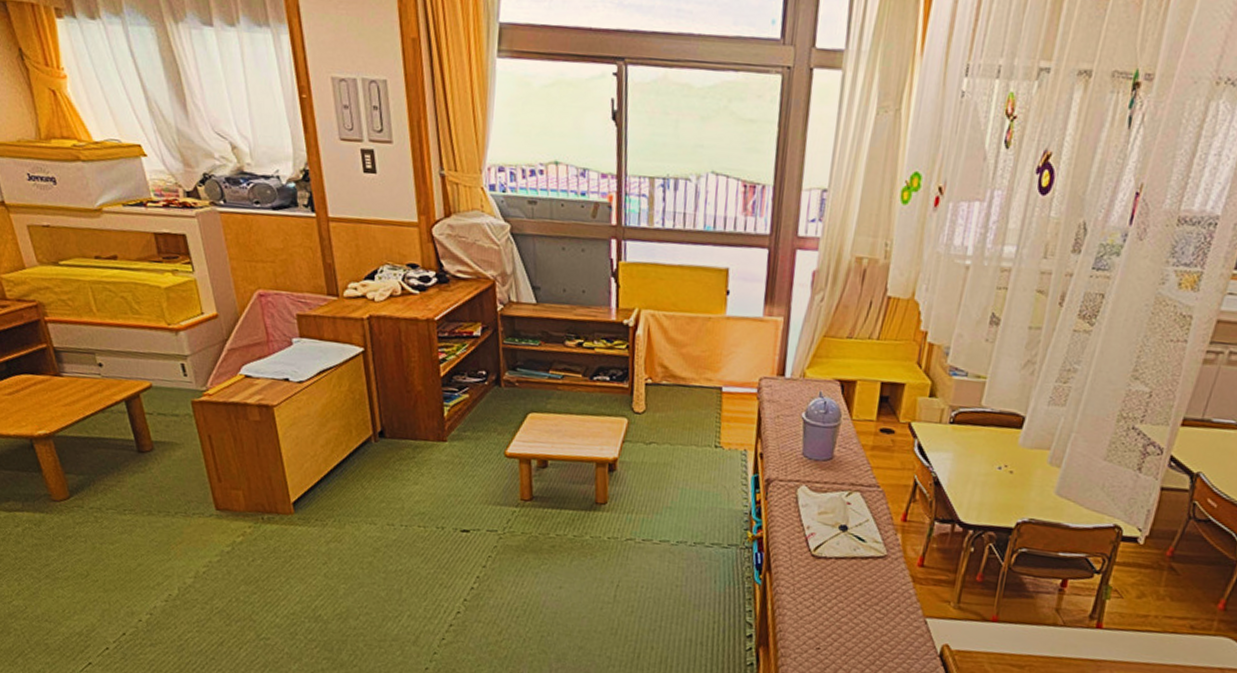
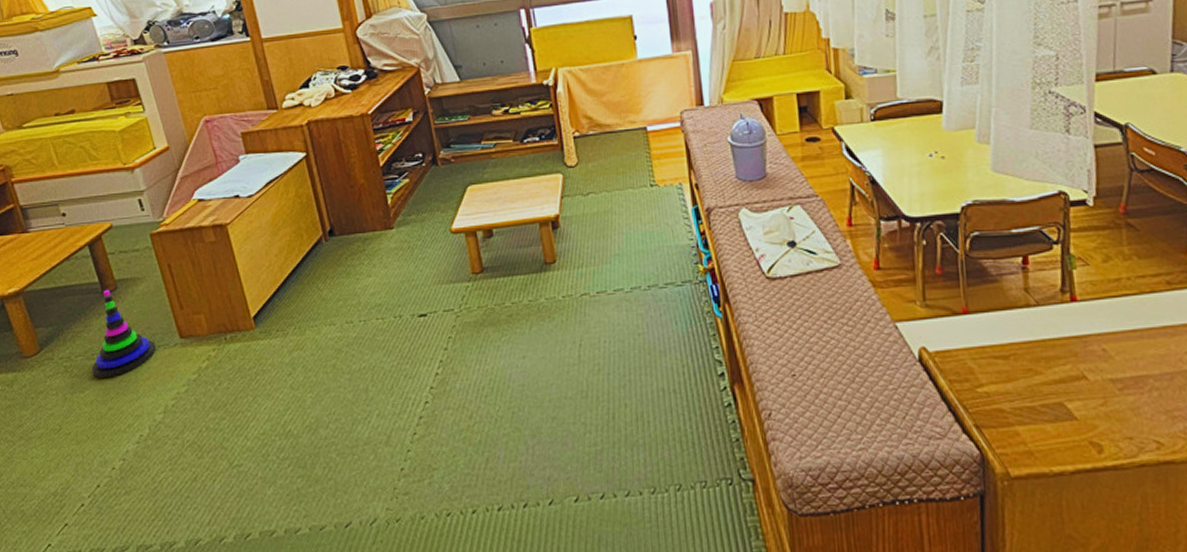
stacking toy: none [123,448,191,535] -> present [92,289,156,377]

